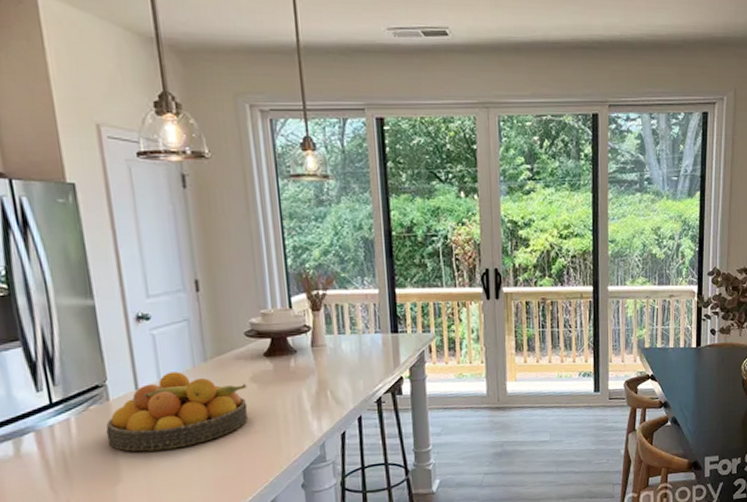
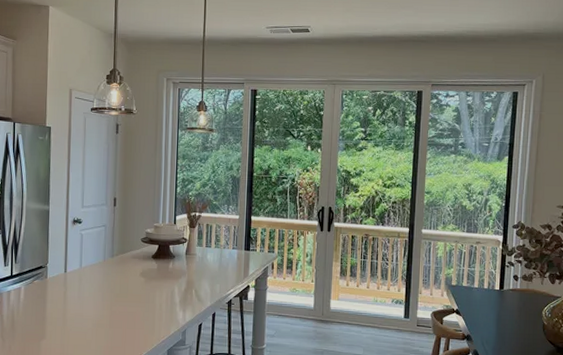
fruit bowl: present [105,371,249,452] -> none [41,262,138,320]

